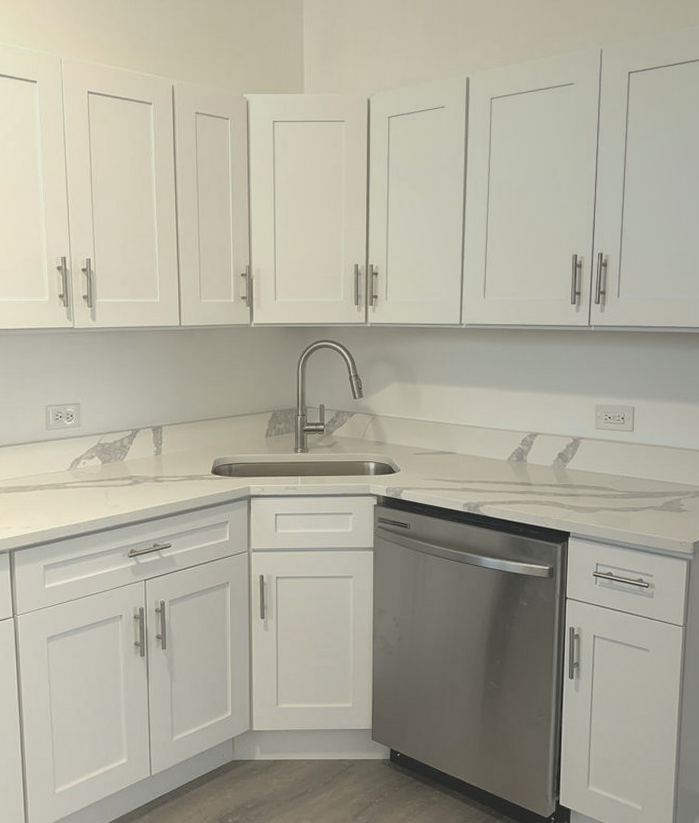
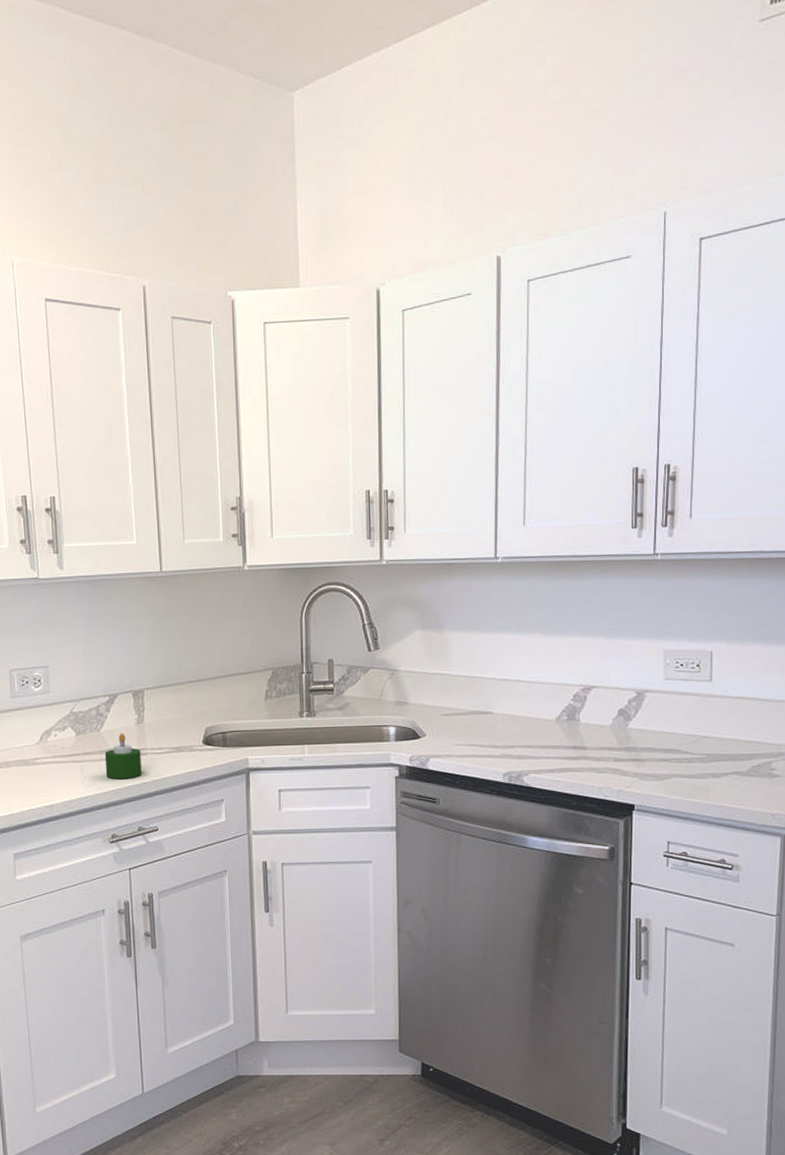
candle: none [126,463,158,502] -> present [104,733,142,779]

